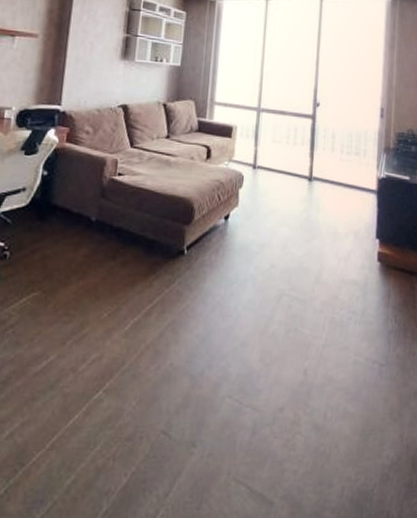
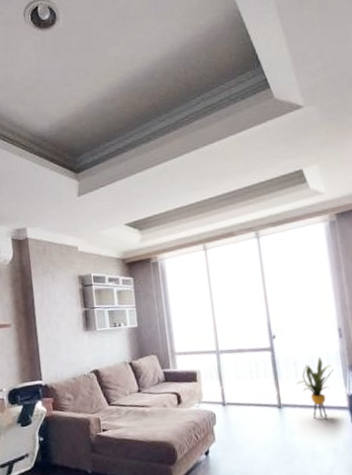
house plant: none [330,134,370,200] -> present [296,357,334,419]

